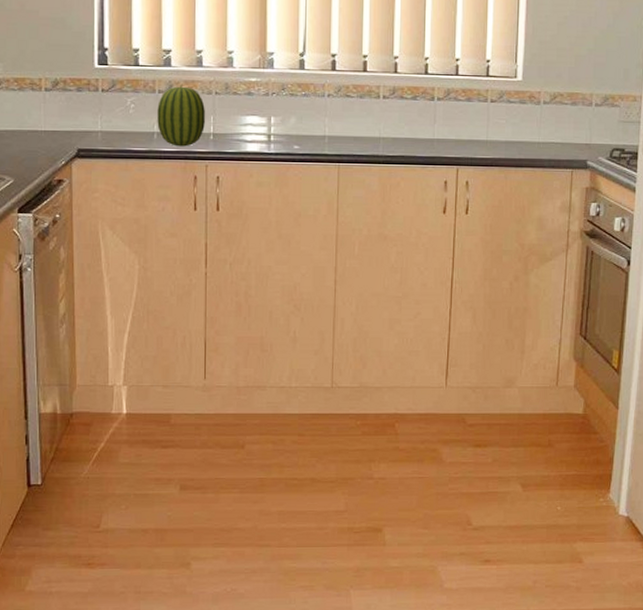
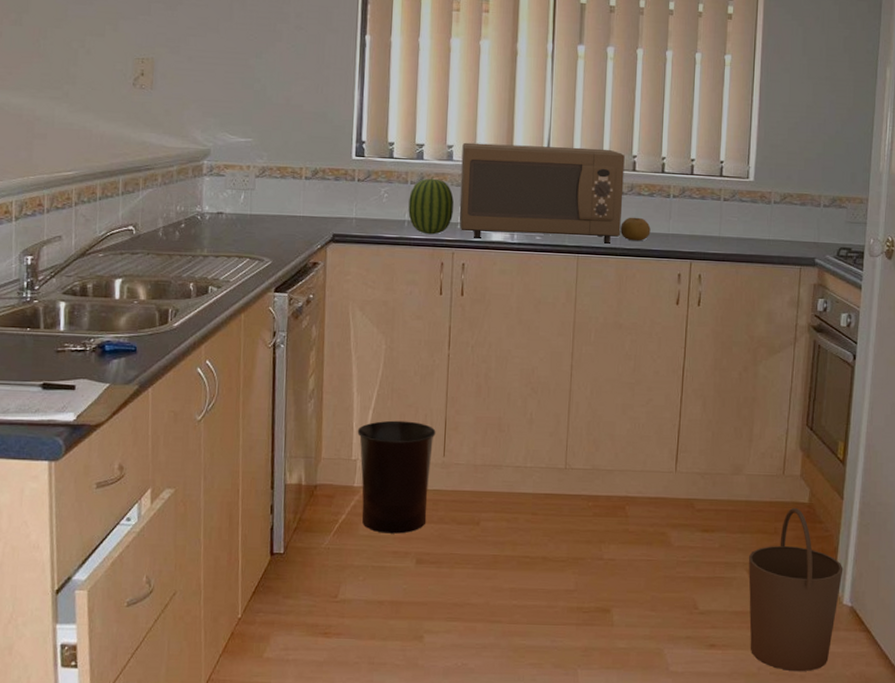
waste bin: none [113,343,196,460] -> present [357,420,436,534]
microwave: none [211,46,386,151] -> present [459,142,625,244]
fruit: none [383,122,415,148] -> present [620,217,651,241]
bucket: none [522,419,619,584] -> present [748,507,843,672]

